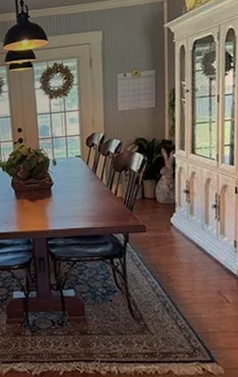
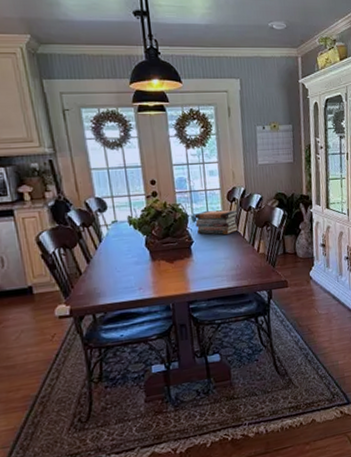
book stack: none [55,155,97,178] -> present [194,210,239,235]

